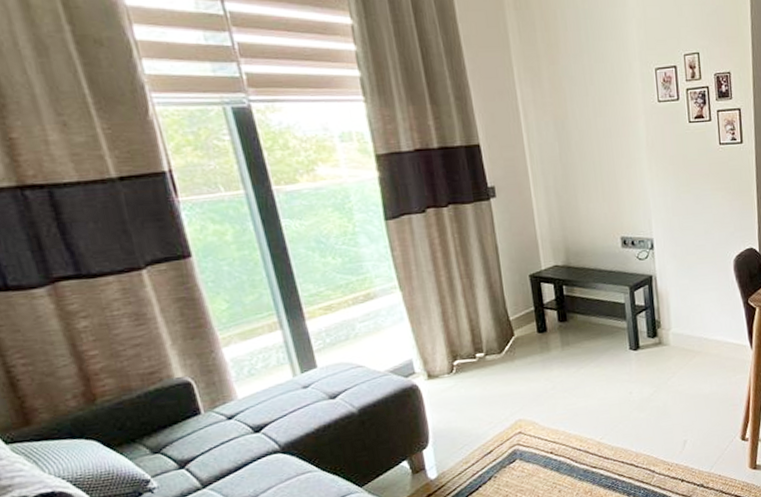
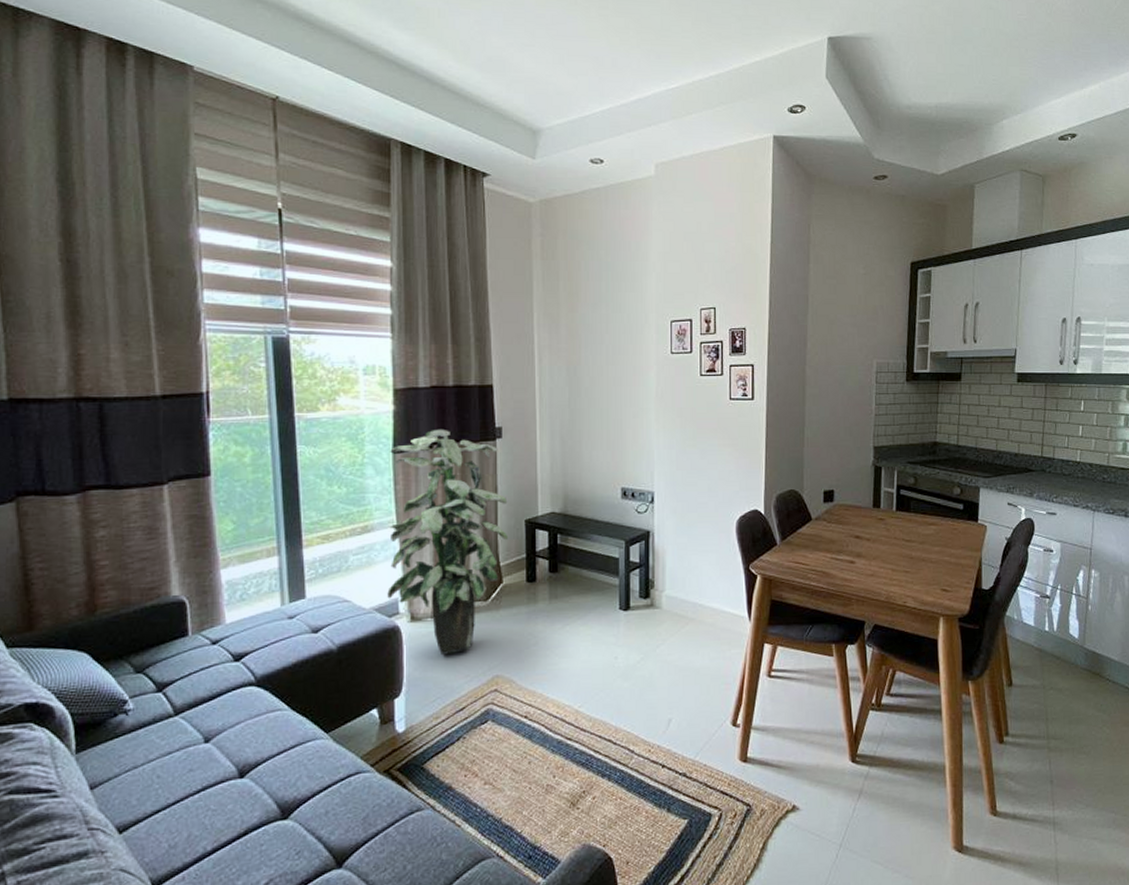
indoor plant: none [381,192,515,407] -> present [387,429,509,655]

